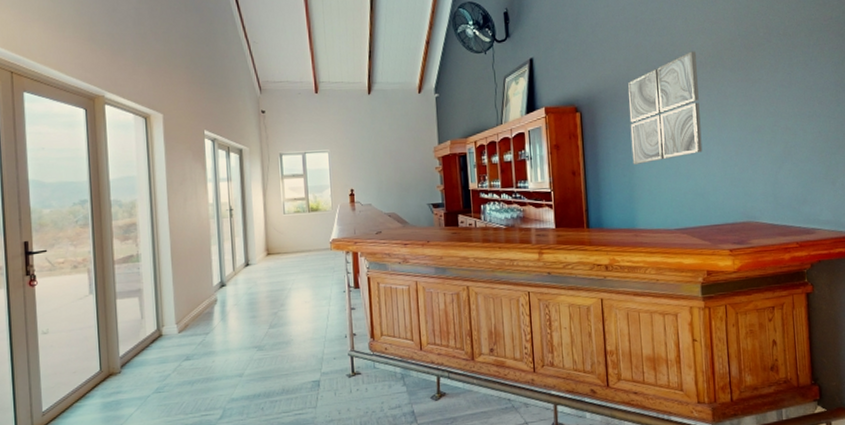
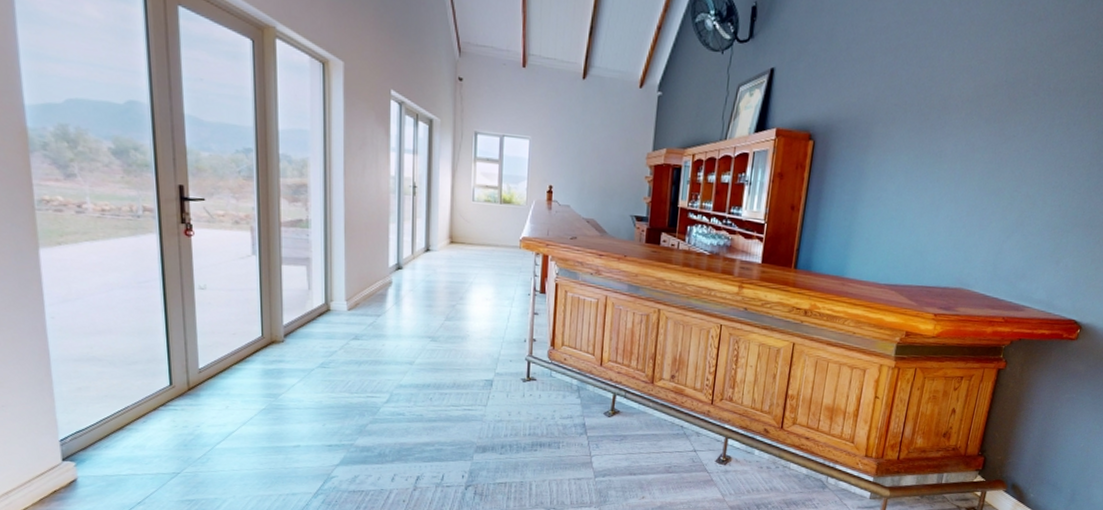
wall art: present [628,51,703,164] -> none [857,91,955,210]

